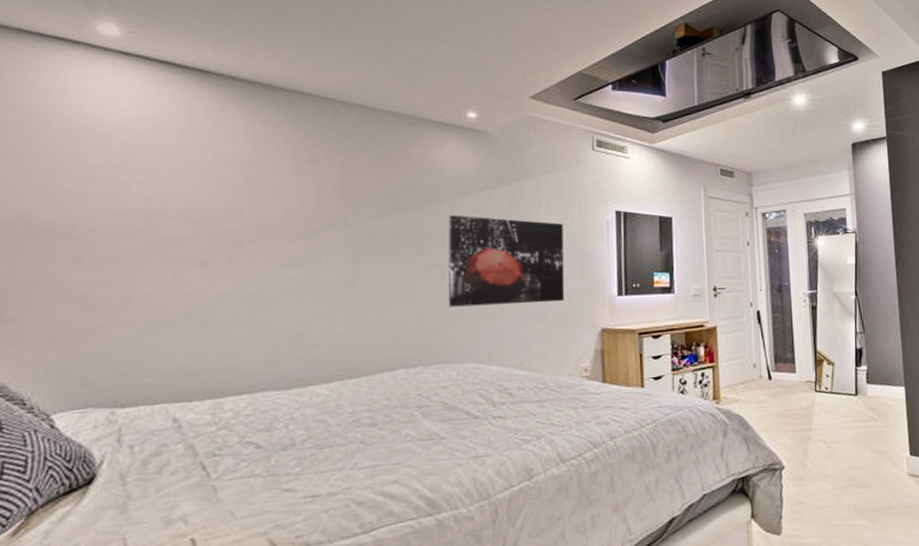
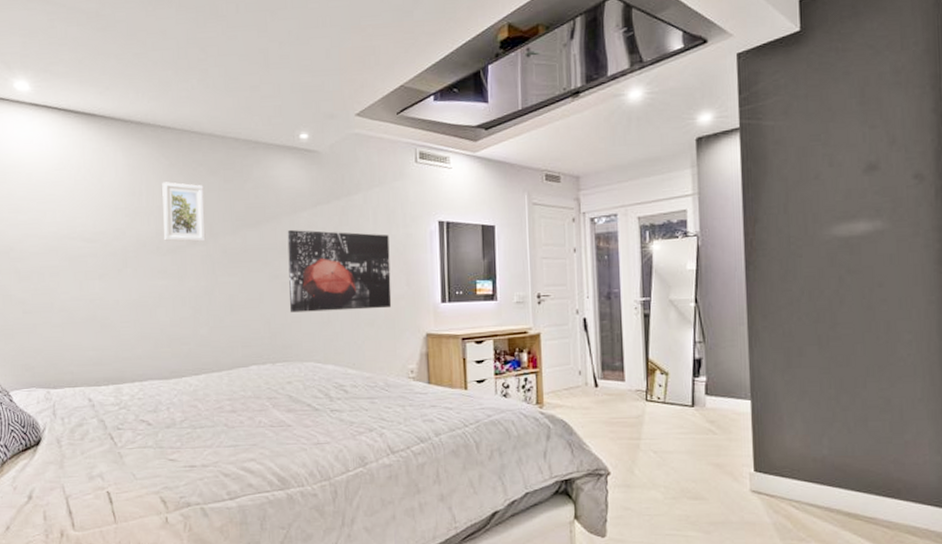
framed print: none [293,155,349,226] -> present [162,182,206,242]

